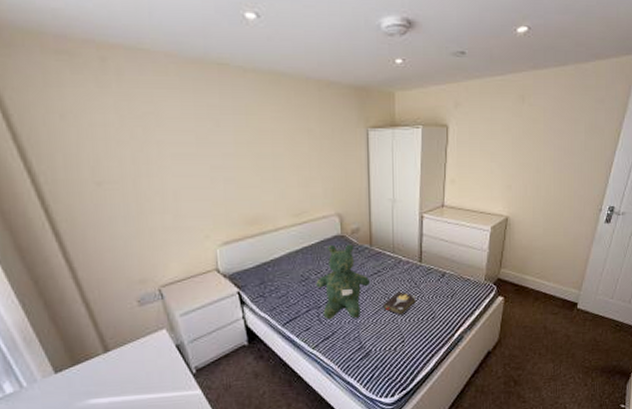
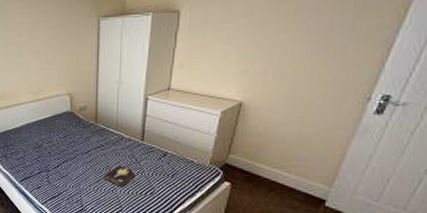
teddy bear: present [316,244,371,320] -> none [47,119,94,184]

